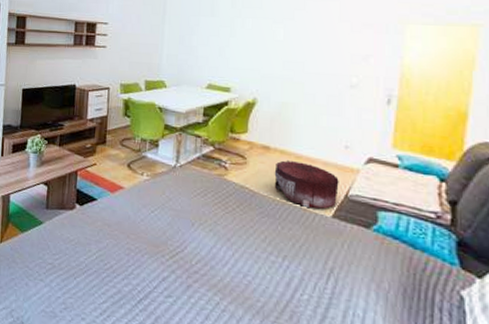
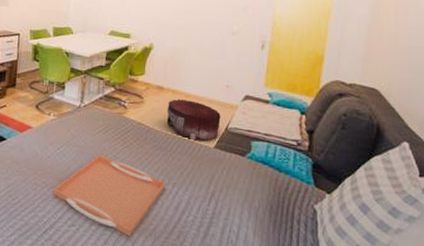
serving tray: none [147,219,275,313] -> present [53,154,166,237]

